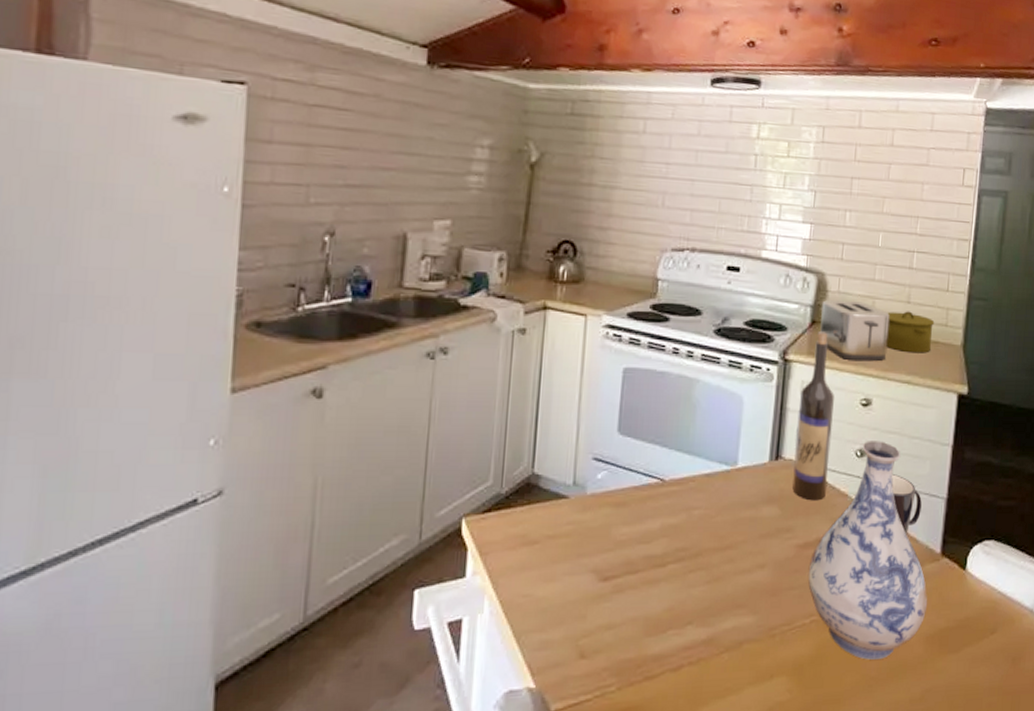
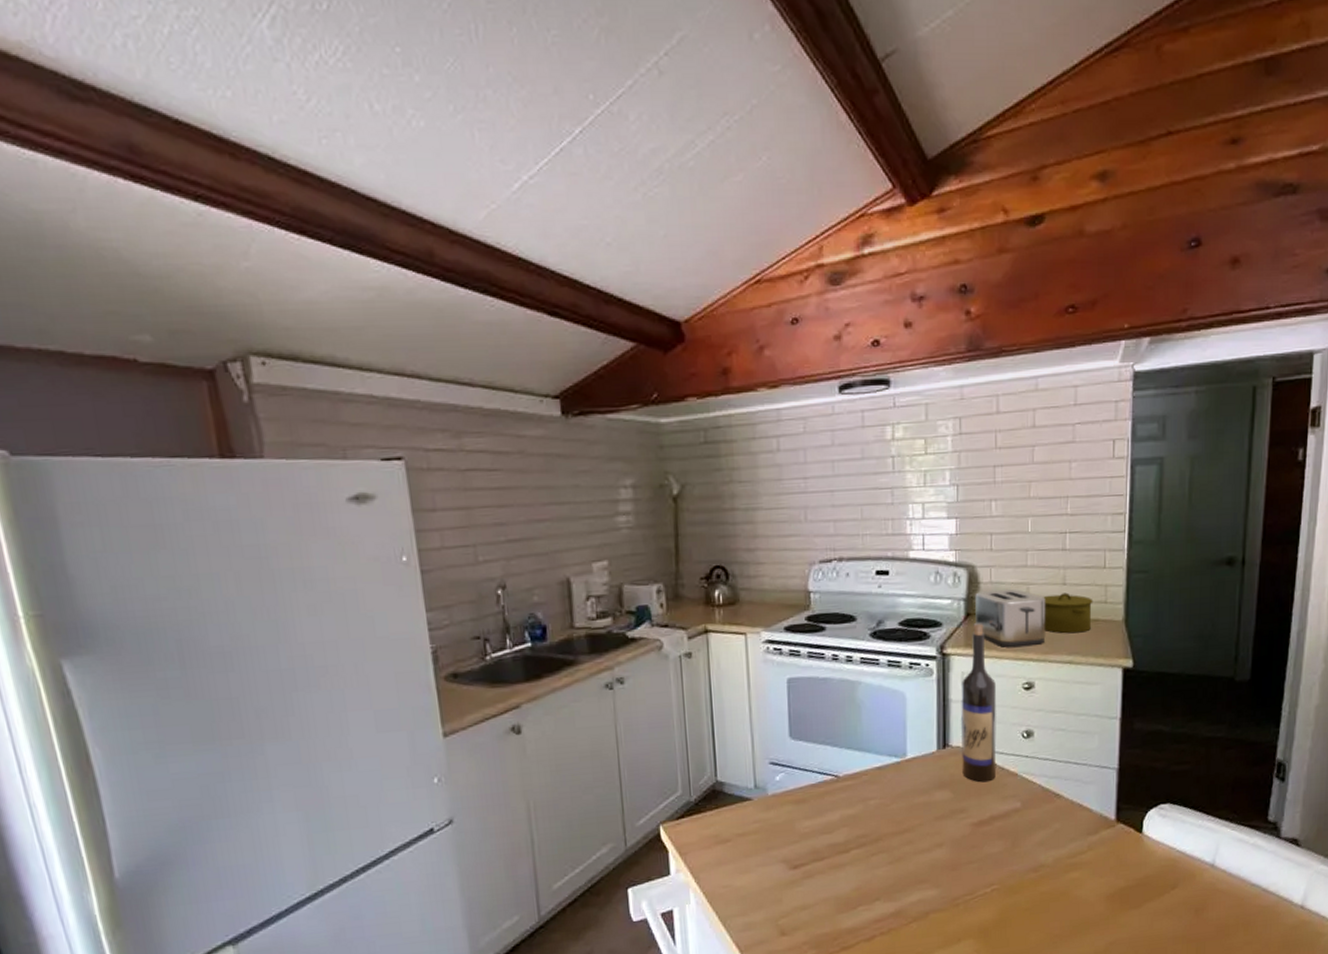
vase: present [807,441,928,660] -> none [985,720,1106,920]
mug: present [891,474,922,535] -> none [1061,750,1093,806]

